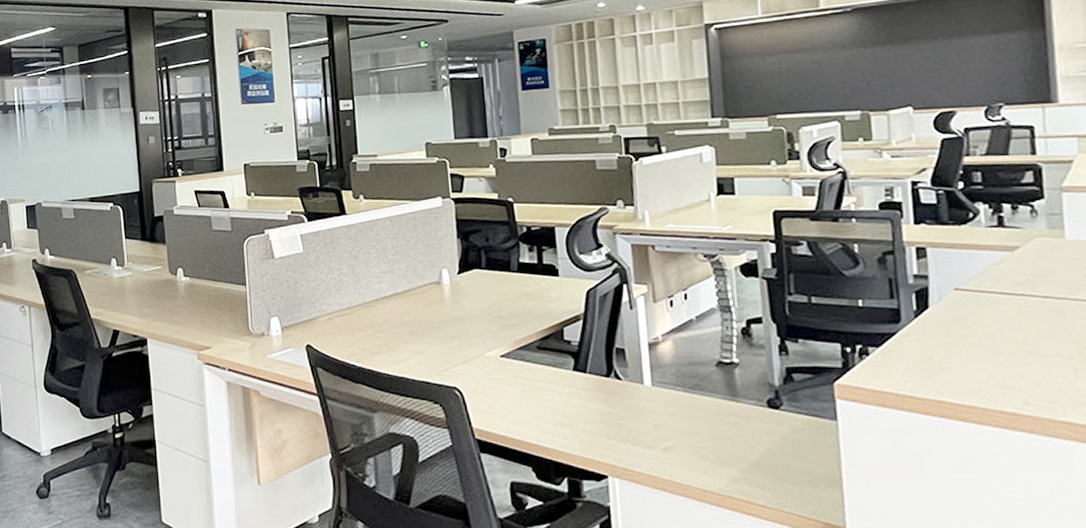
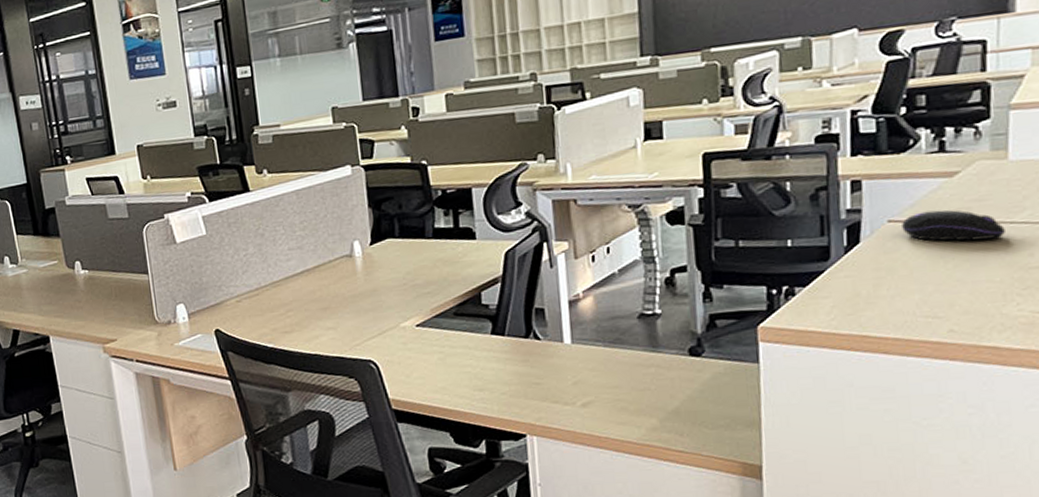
computer mouse: none [968,282,1070,314] -> present [902,210,1005,241]

